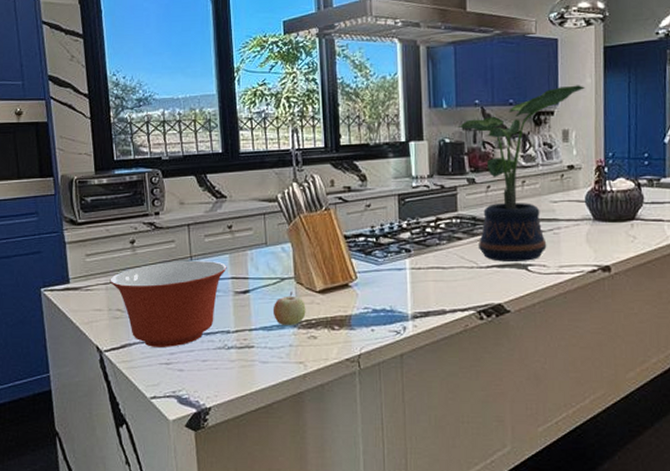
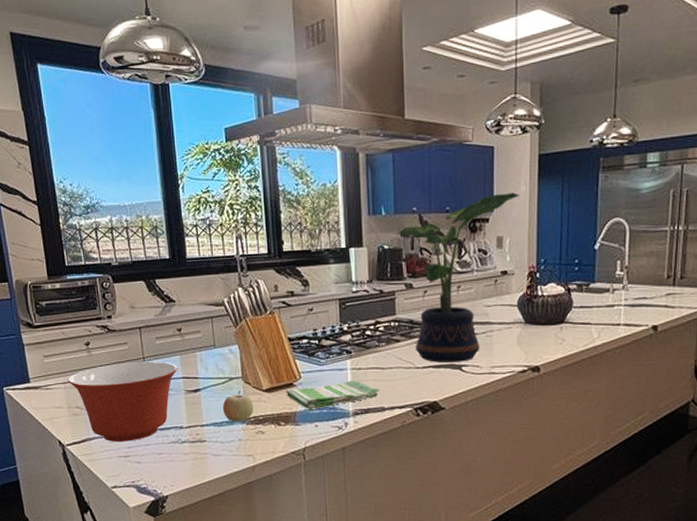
dish towel: none [341,280,440,312] -> present [286,380,379,409]

